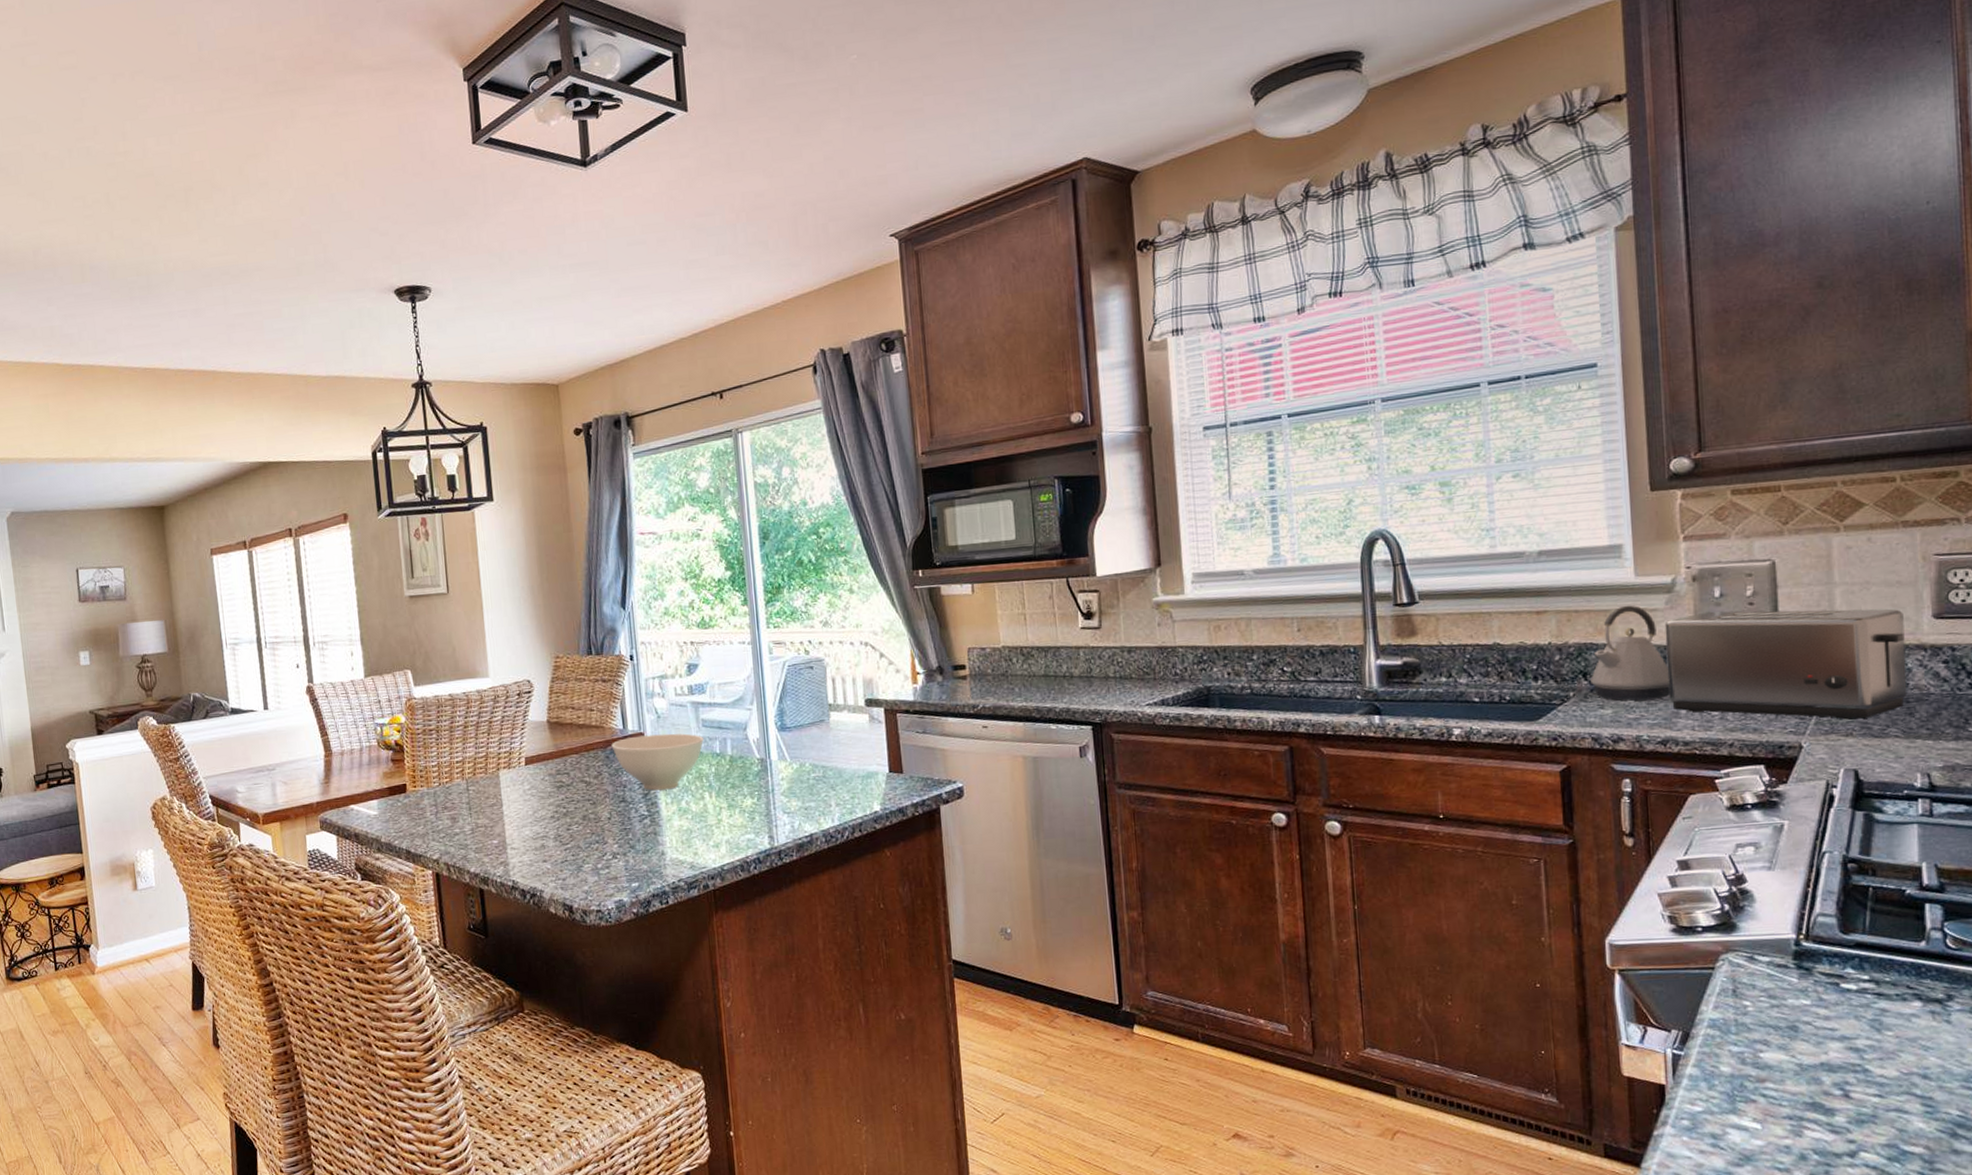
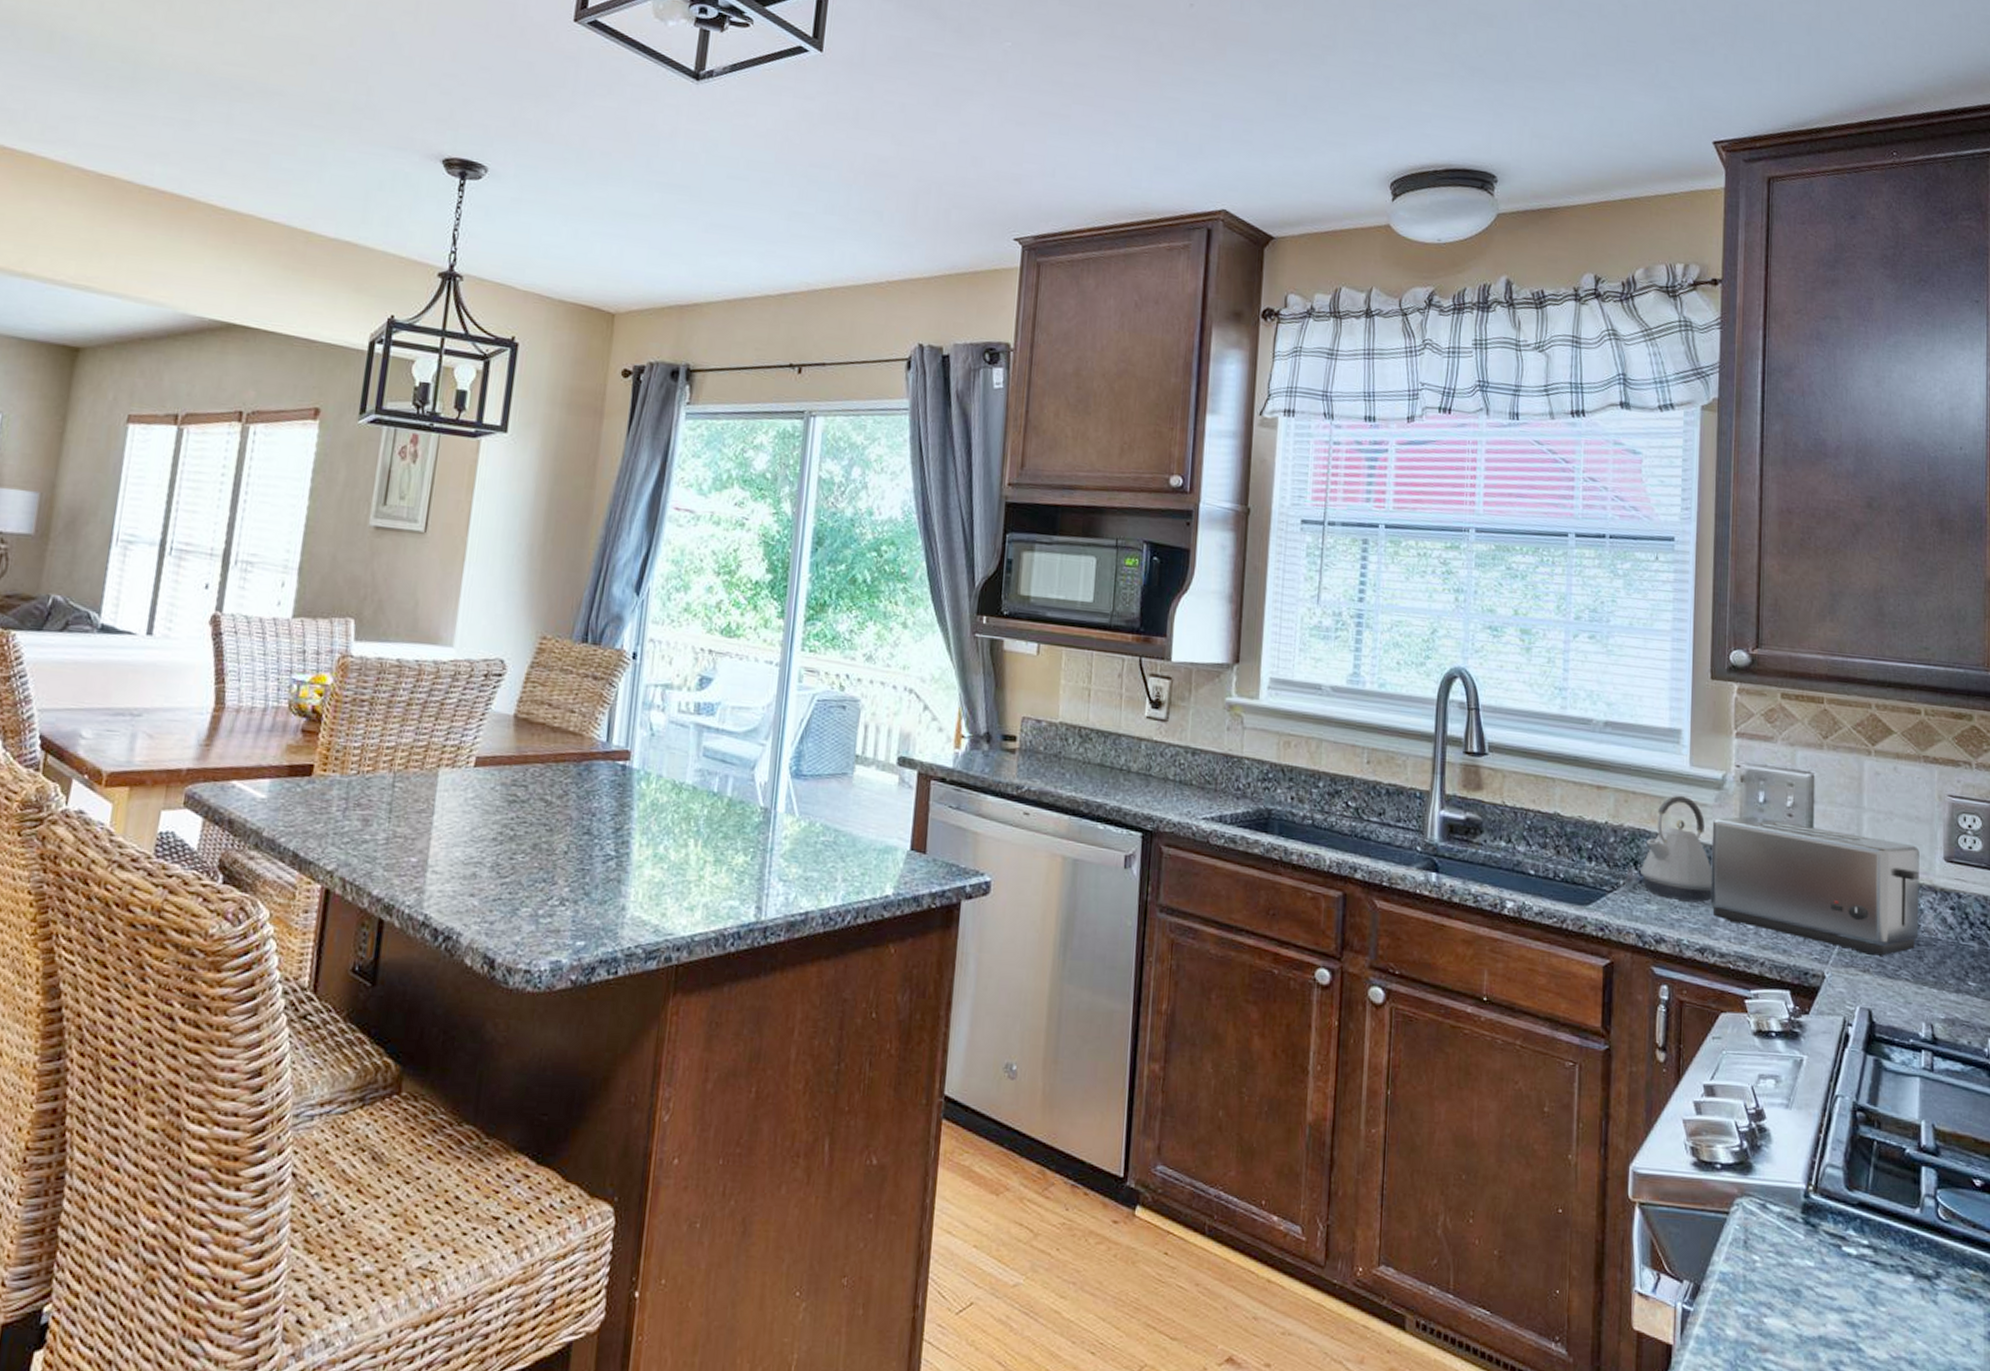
bowl: present [611,733,704,791] -> none [587,754,702,828]

